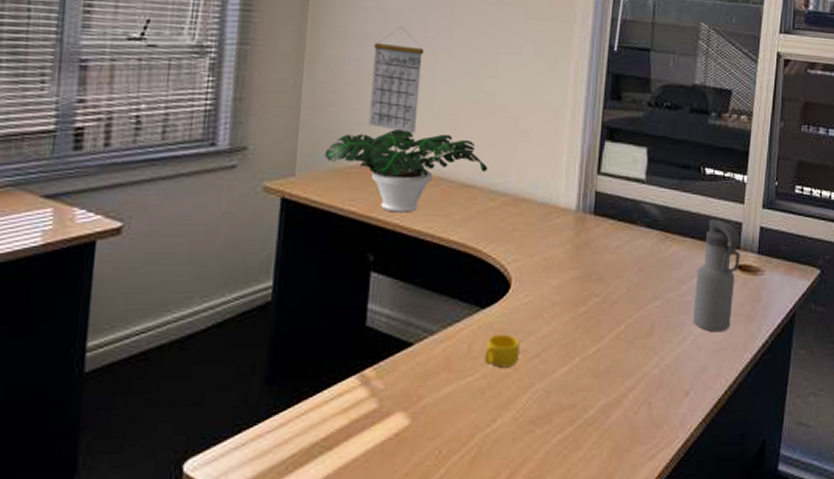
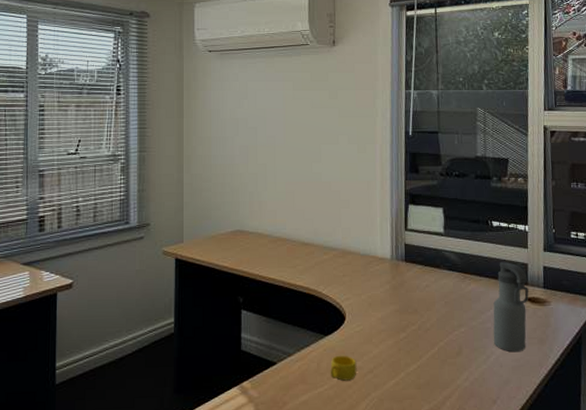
potted plant: present [324,128,488,213] -> none [202,204,321,266]
calendar: present [369,26,424,134] -> none [231,130,267,208]

